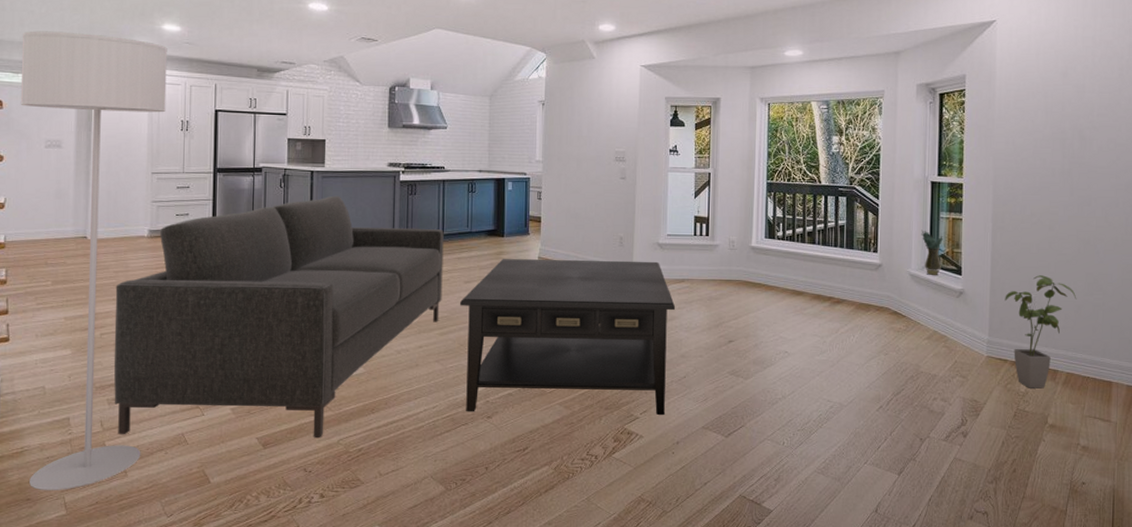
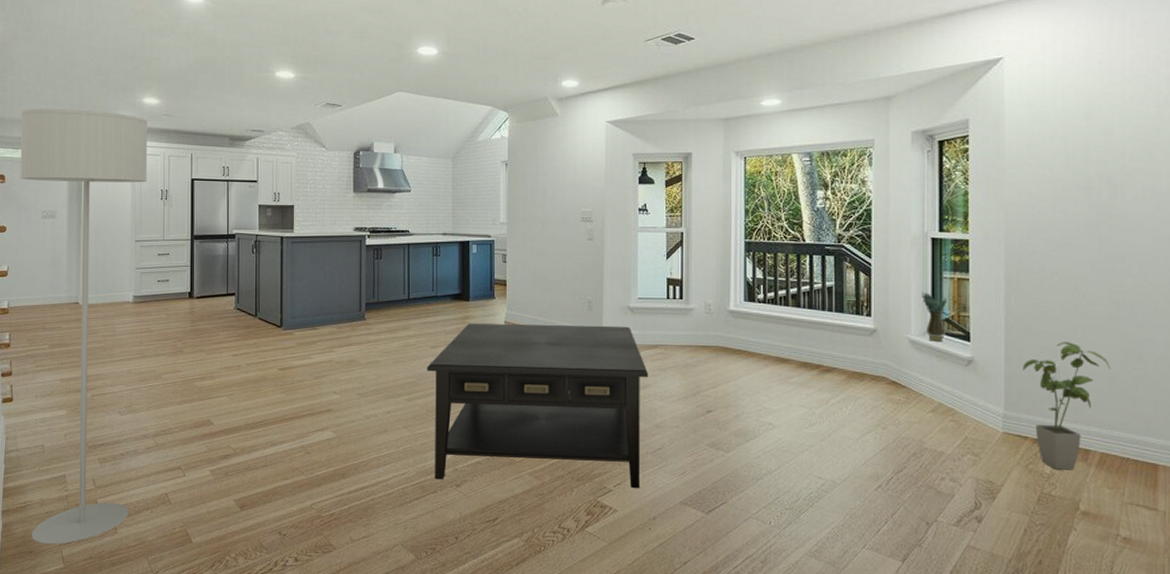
sofa: present [113,195,444,437] -> none [104,260,410,501]

